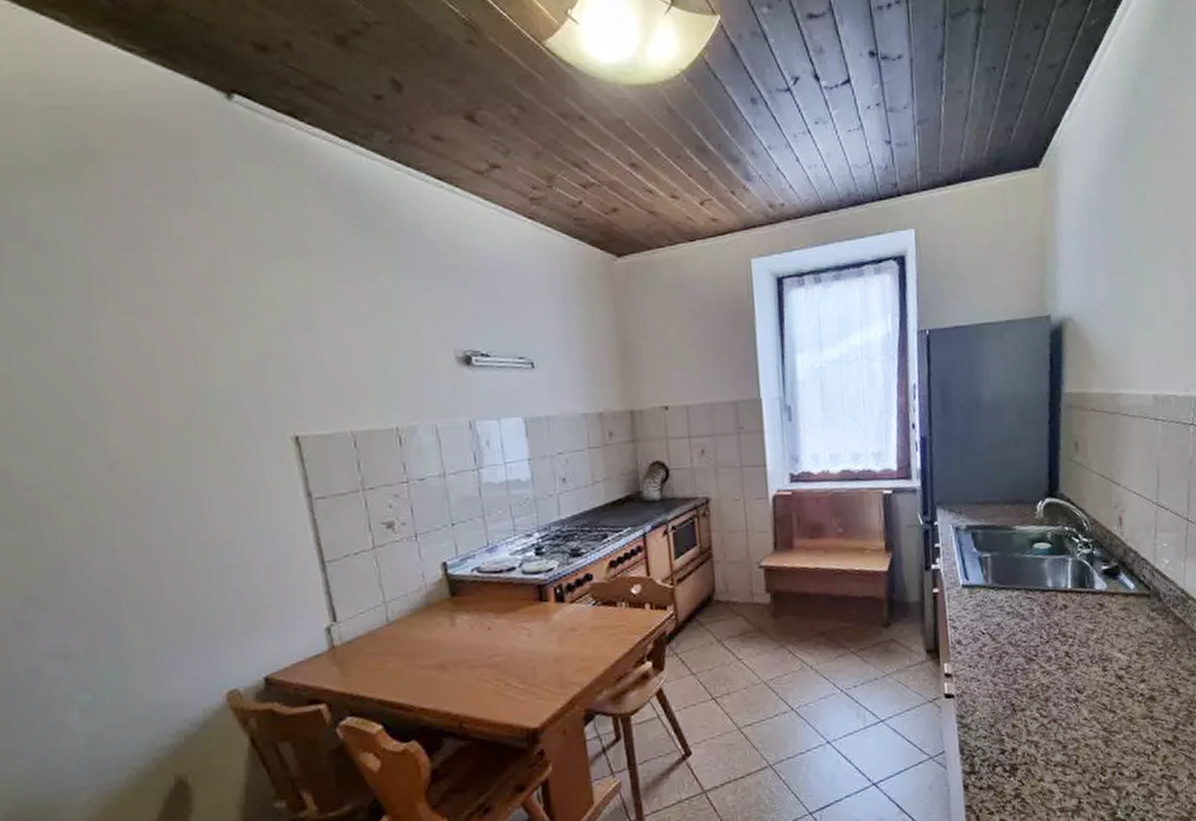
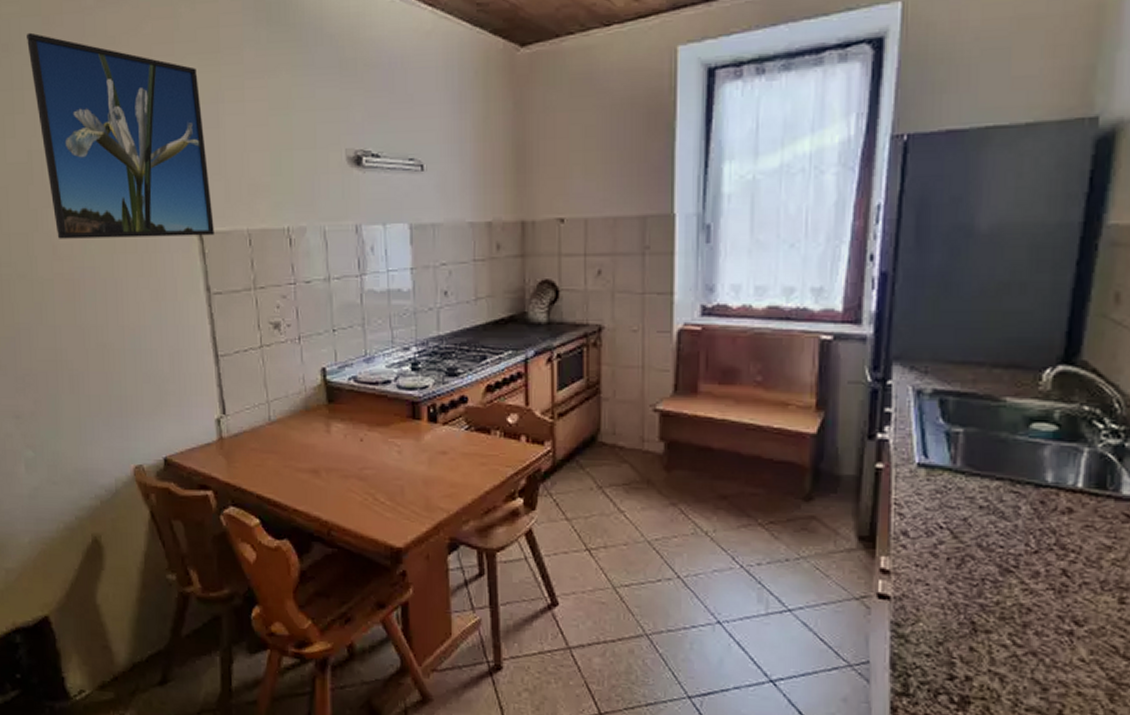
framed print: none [64,231,314,453] -> present [27,32,215,239]

